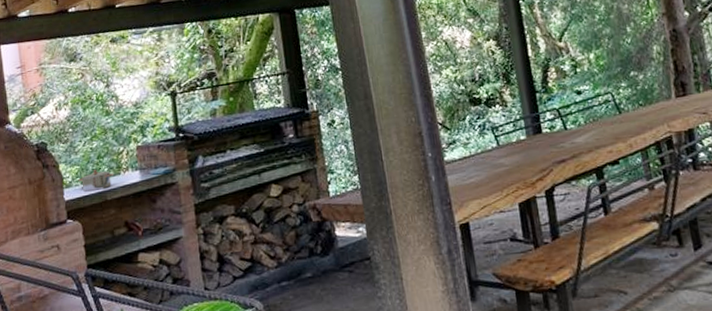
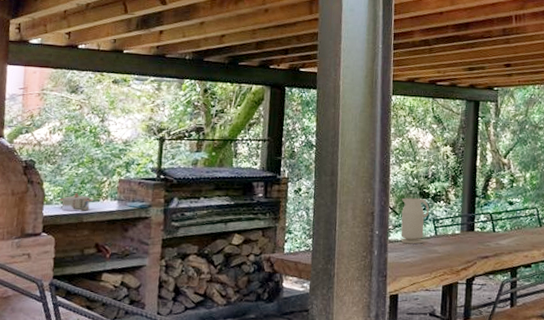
water jug: none [449,106,486,162] -> present [400,198,430,245]

